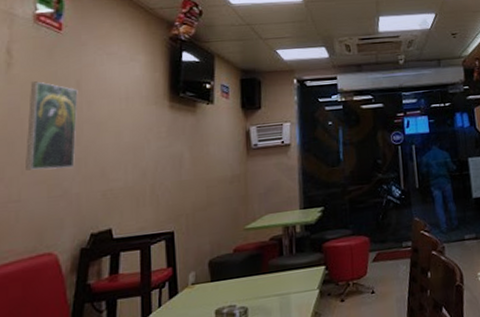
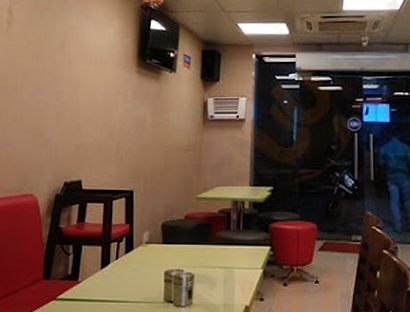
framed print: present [26,81,78,171] -> none [17,39,62,121]

